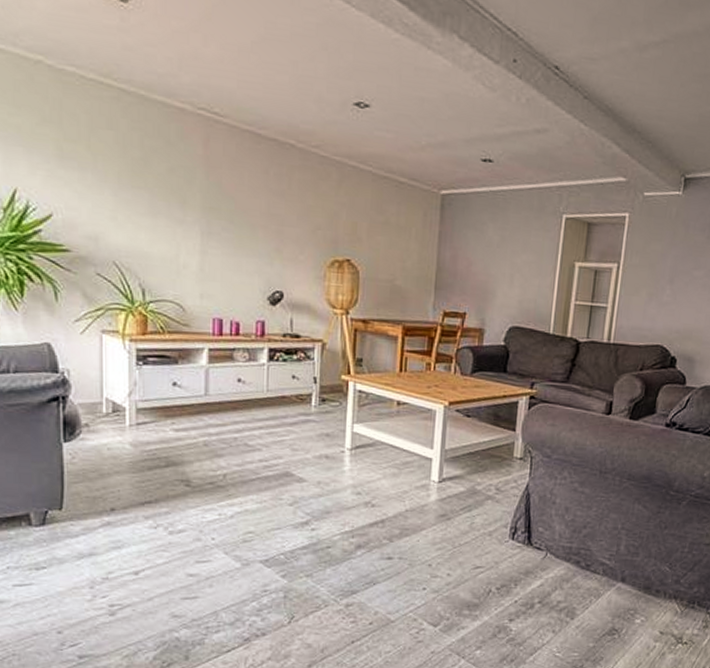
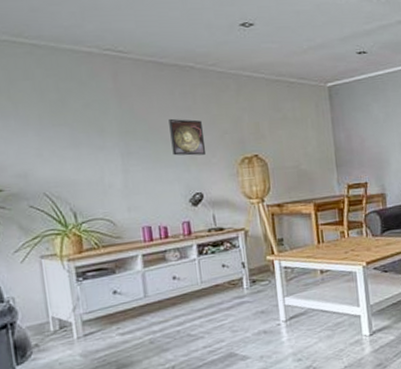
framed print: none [257,201,295,249] -> present [168,118,207,156]

